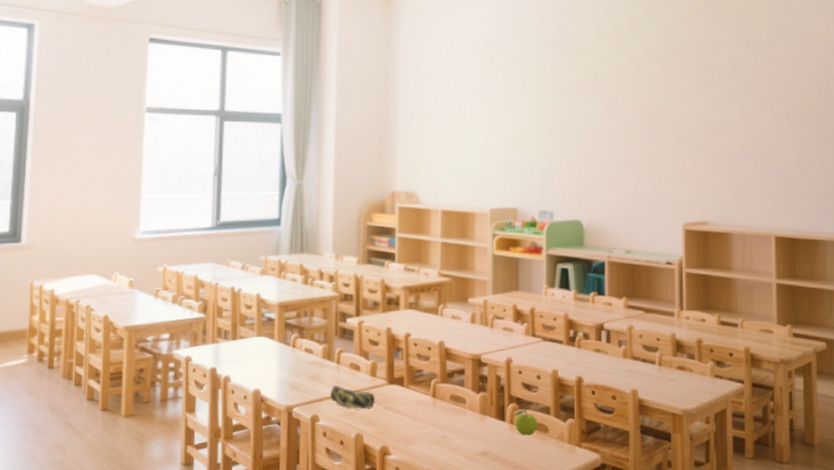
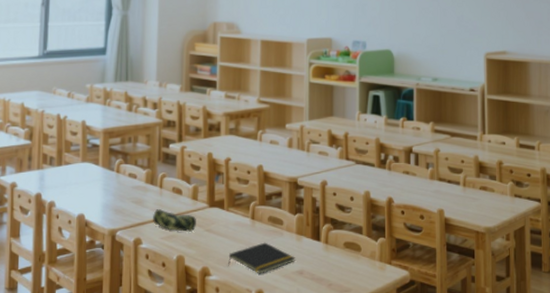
notepad: none [408,421,479,455] -> present [228,242,295,274]
fruit: present [513,410,538,436] -> none [327,230,351,255]

